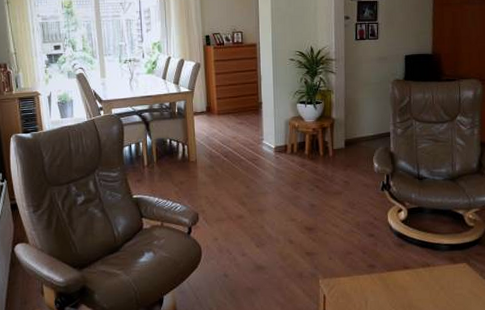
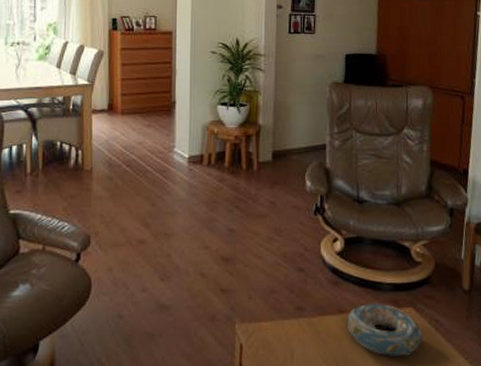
decorative bowl: none [412,261,475,302] -> present [348,304,423,356]

